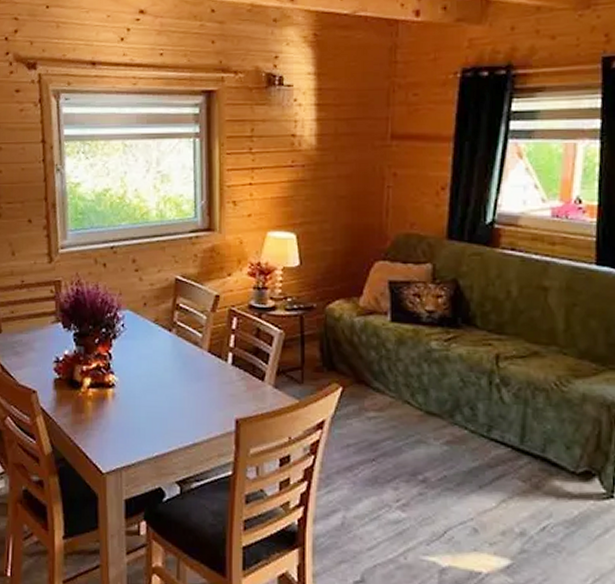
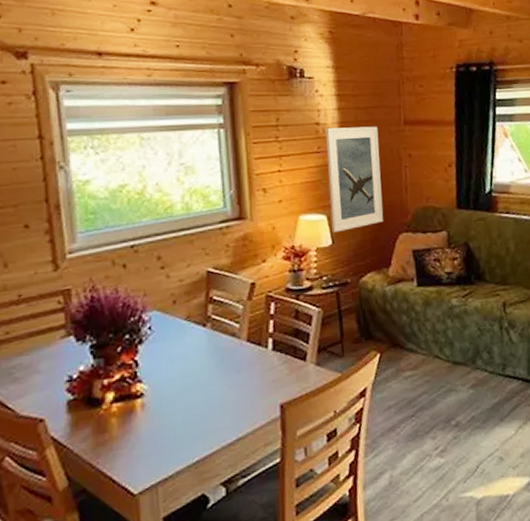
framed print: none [300,140,360,253] -> present [326,126,383,232]

